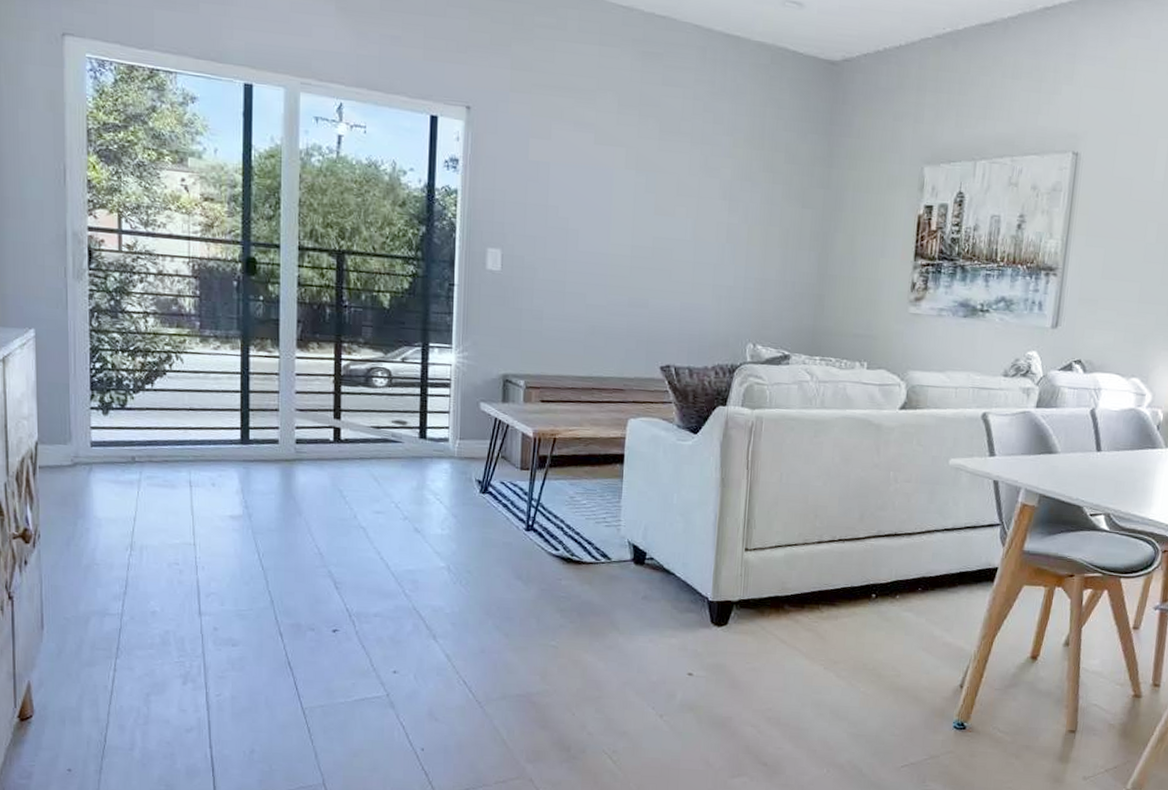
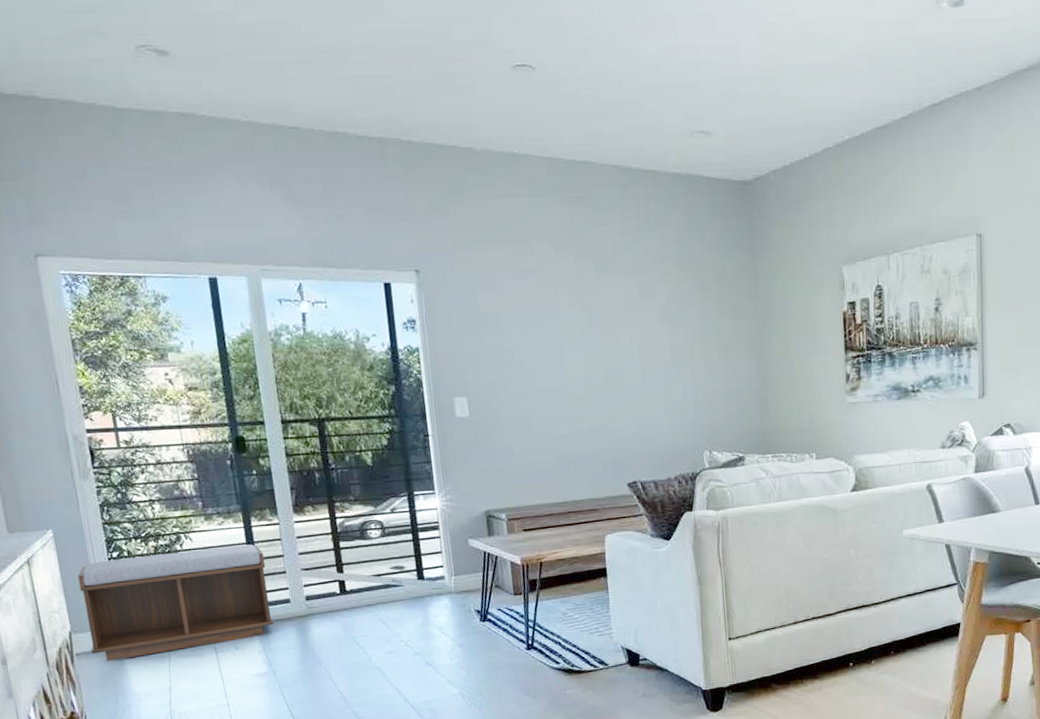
bench: none [54,370,258,480] -> present [77,544,274,661]

